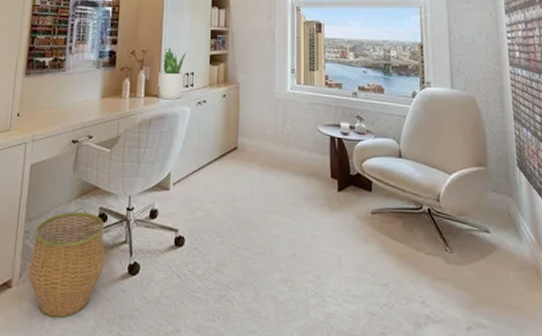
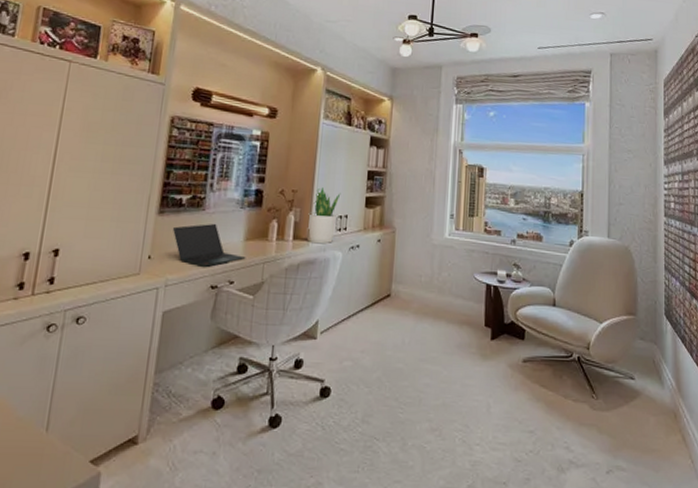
basket: present [28,208,105,318] -> none [157,358,244,474]
laptop: none [38,82,103,123] -> present [173,223,246,267]

